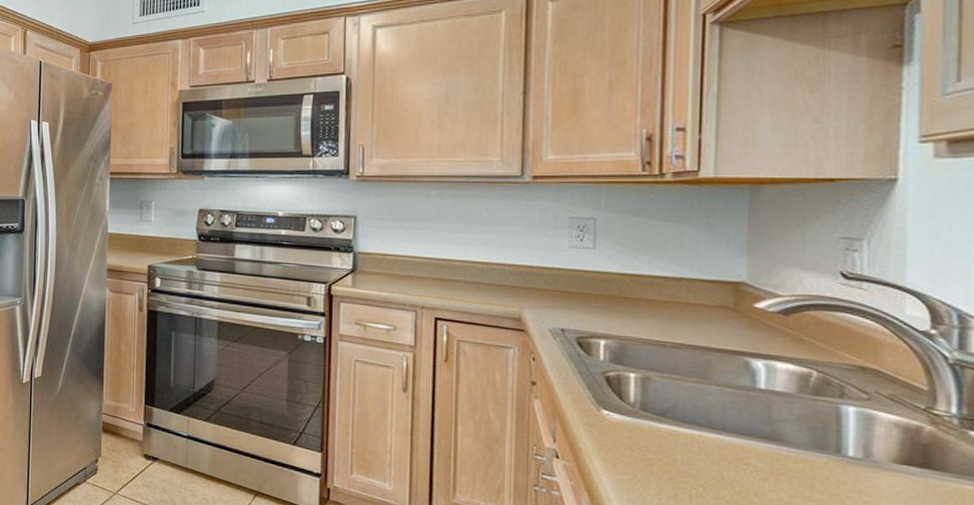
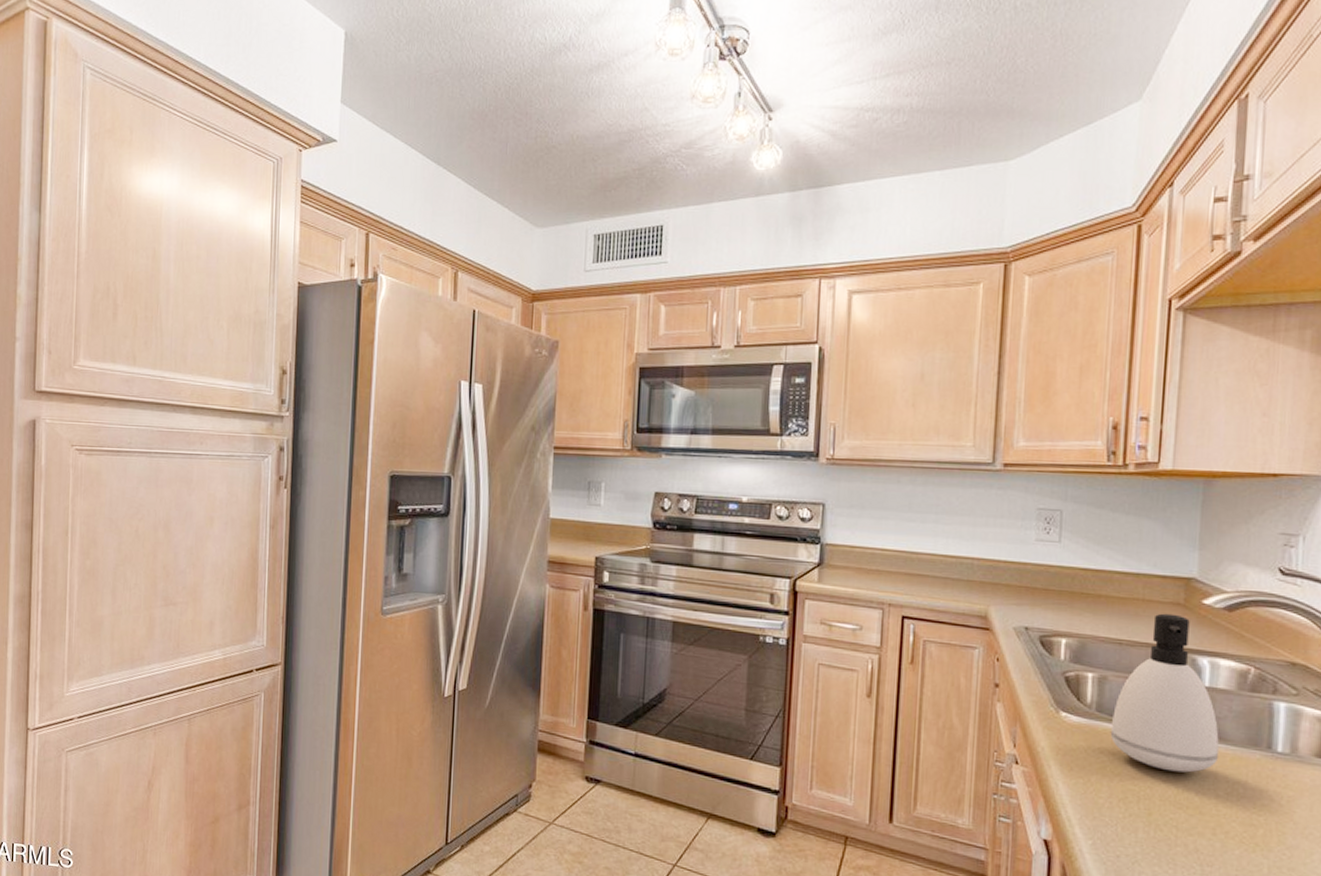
soap dispenser: none [656,316,779,474] -> present [1110,613,1219,773]

